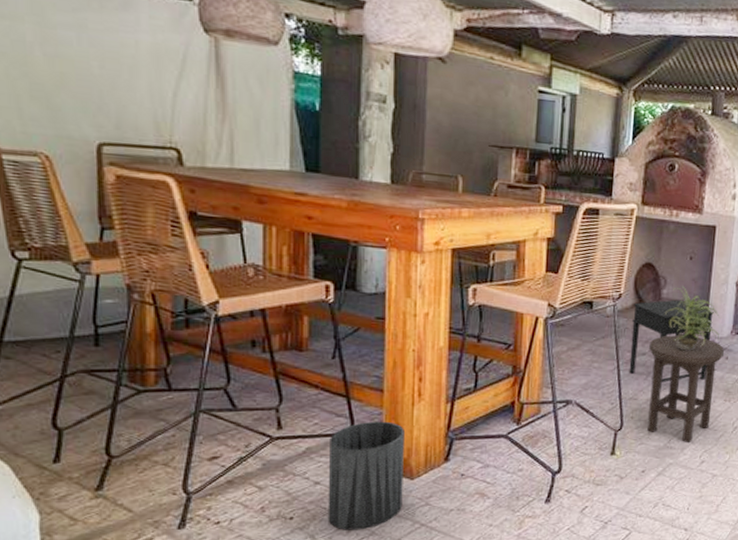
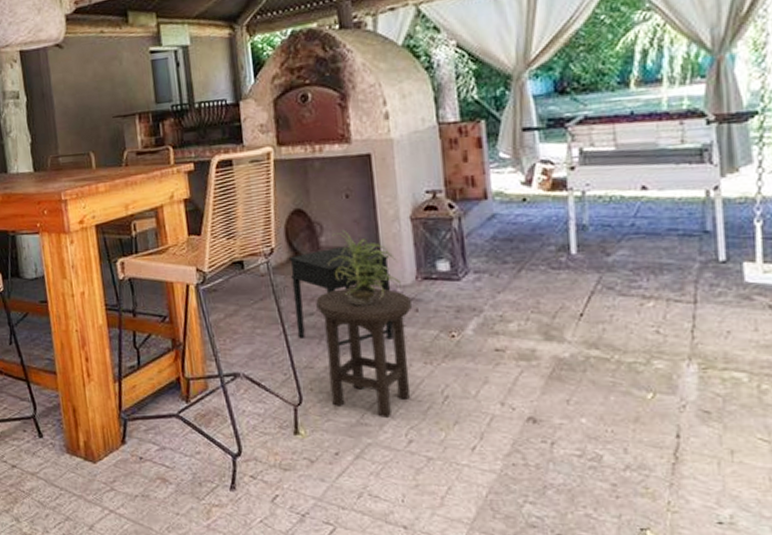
trash can: present [328,421,406,530] -> none [18,403,90,515]

